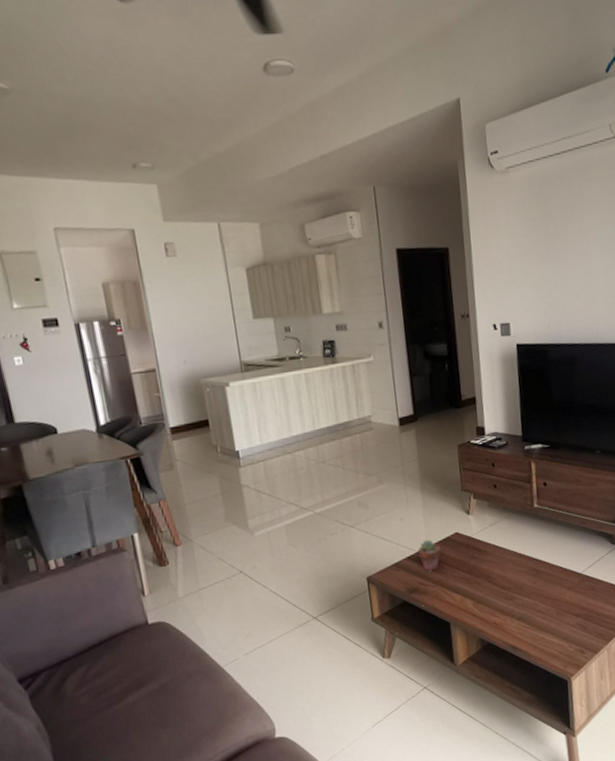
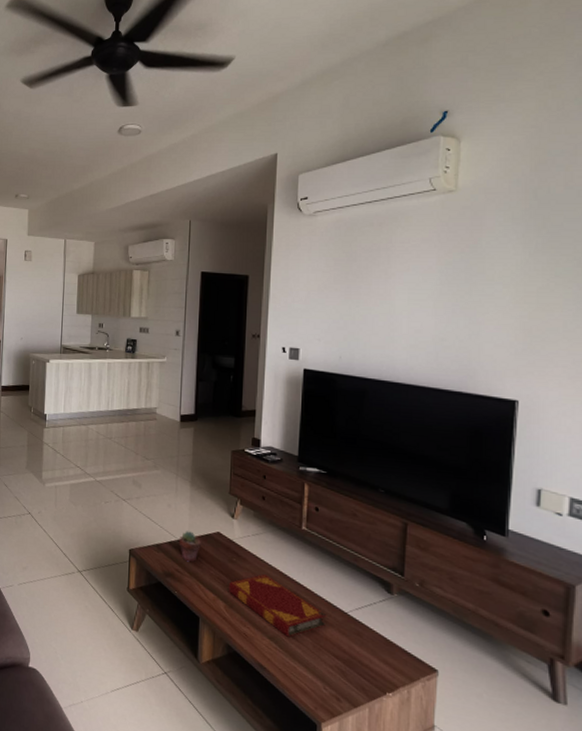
hardback book: none [474,560,565,613] -> present [229,574,327,637]

